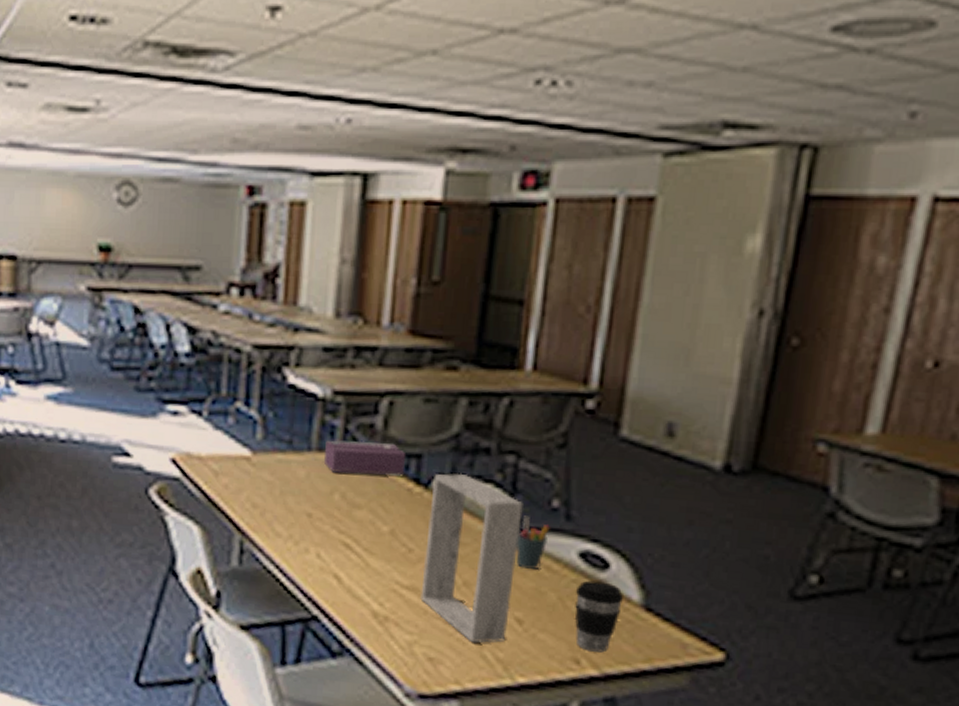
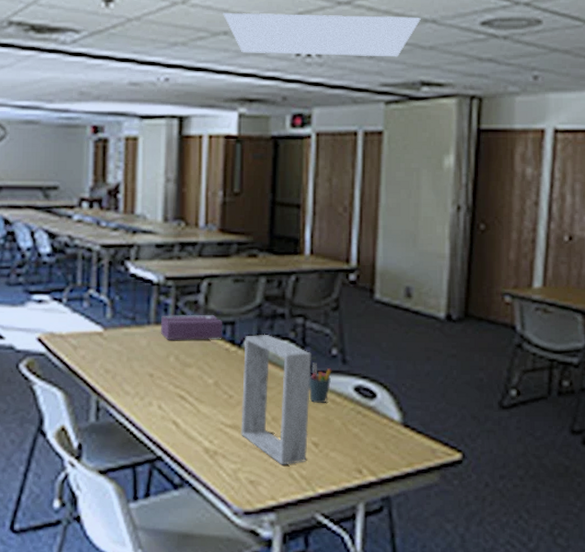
light panel: none [432,21,734,85] -> present [223,12,421,57]
coffee cup: present [575,580,625,653] -> none [355,408,389,462]

